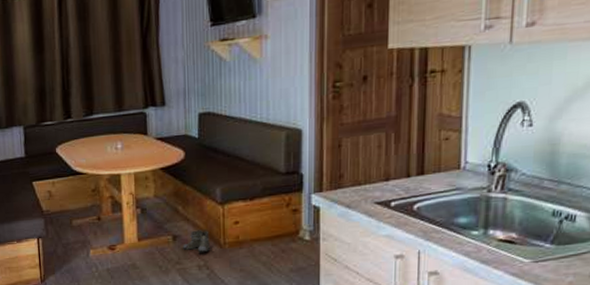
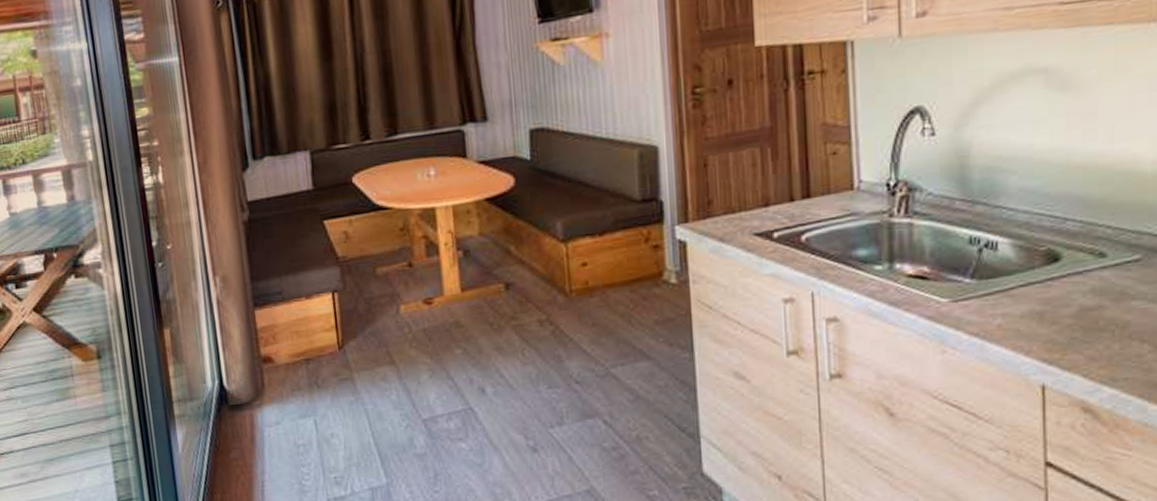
boots: present [182,230,210,253] -> none [517,275,552,305]

